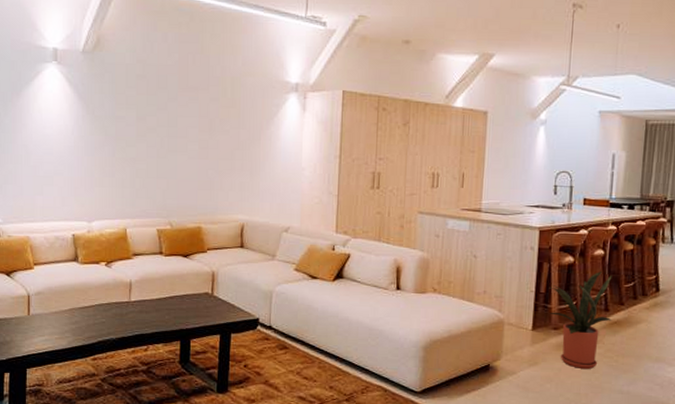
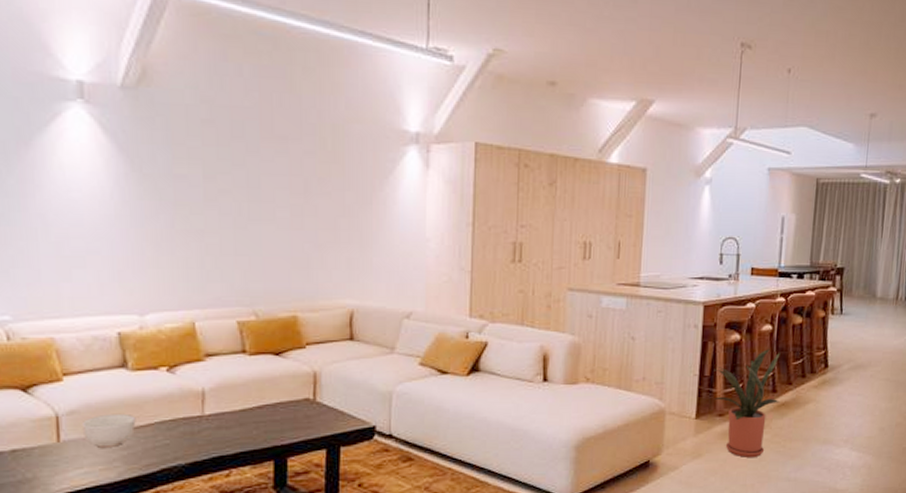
bowl: none [45,296,82,322] -> present [81,413,136,448]

